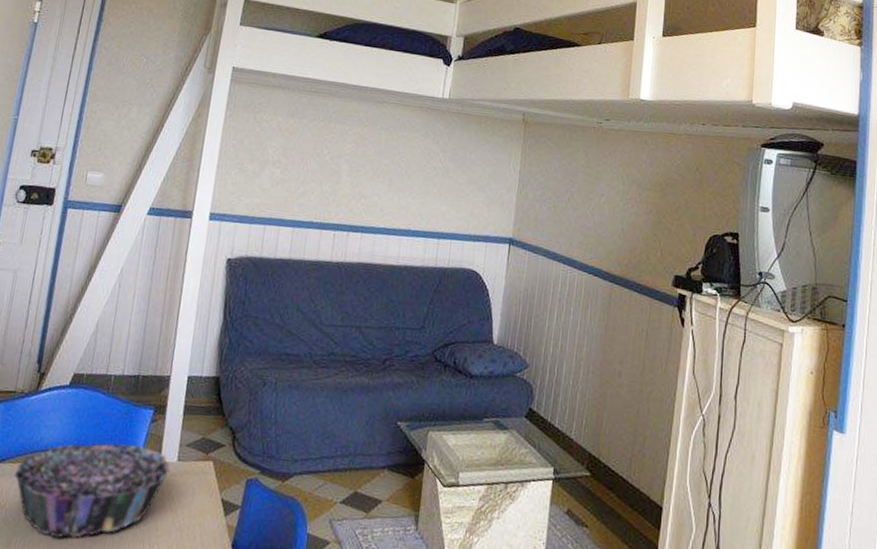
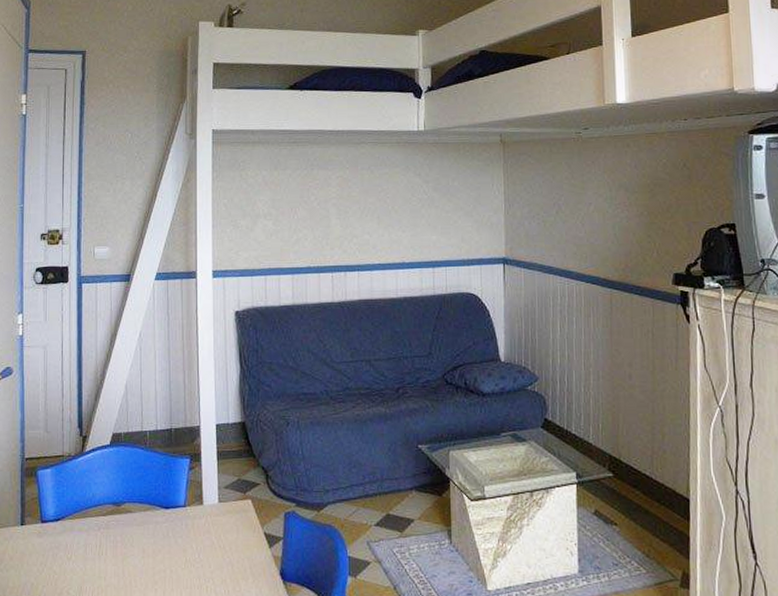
decorative bowl: present [14,444,171,538] -> none [75,493,214,582]

